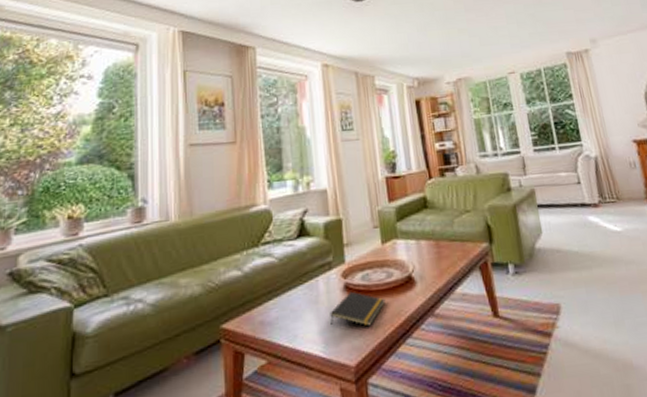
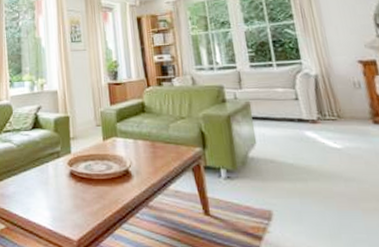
notepad: present [330,291,386,327] -> none [57,177,105,209]

